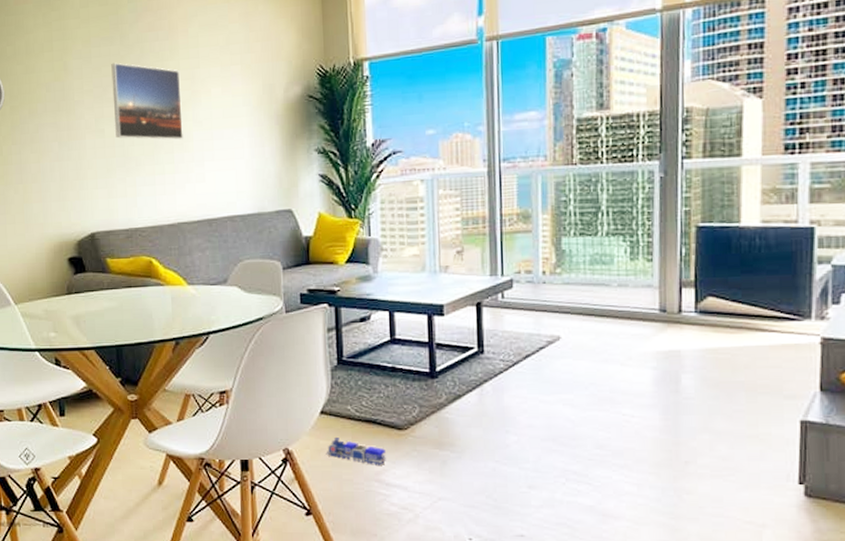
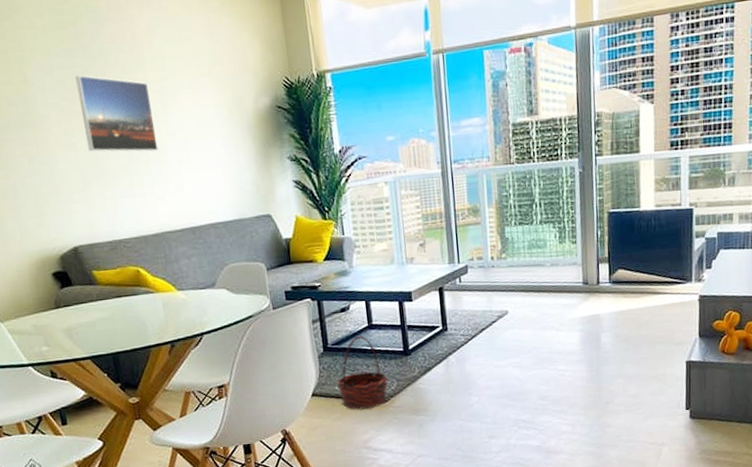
toy train: present [326,436,386,467] -> none [319,414,372,436]
basket: none [350,350,409,435] -> present [337,335,388,410]

